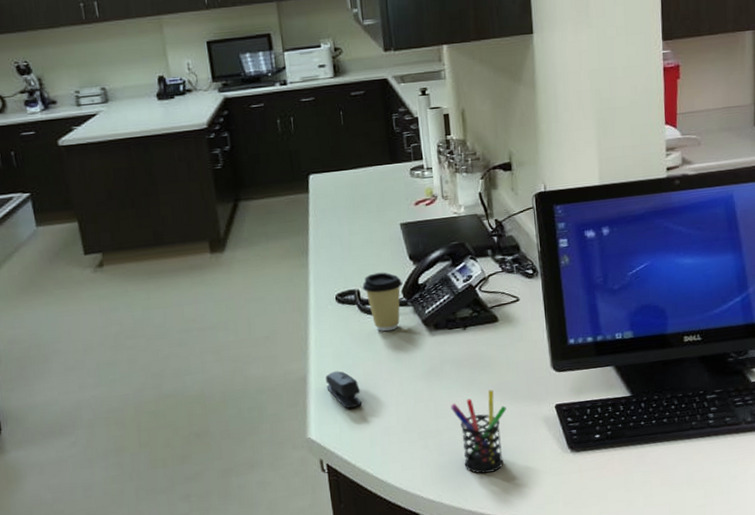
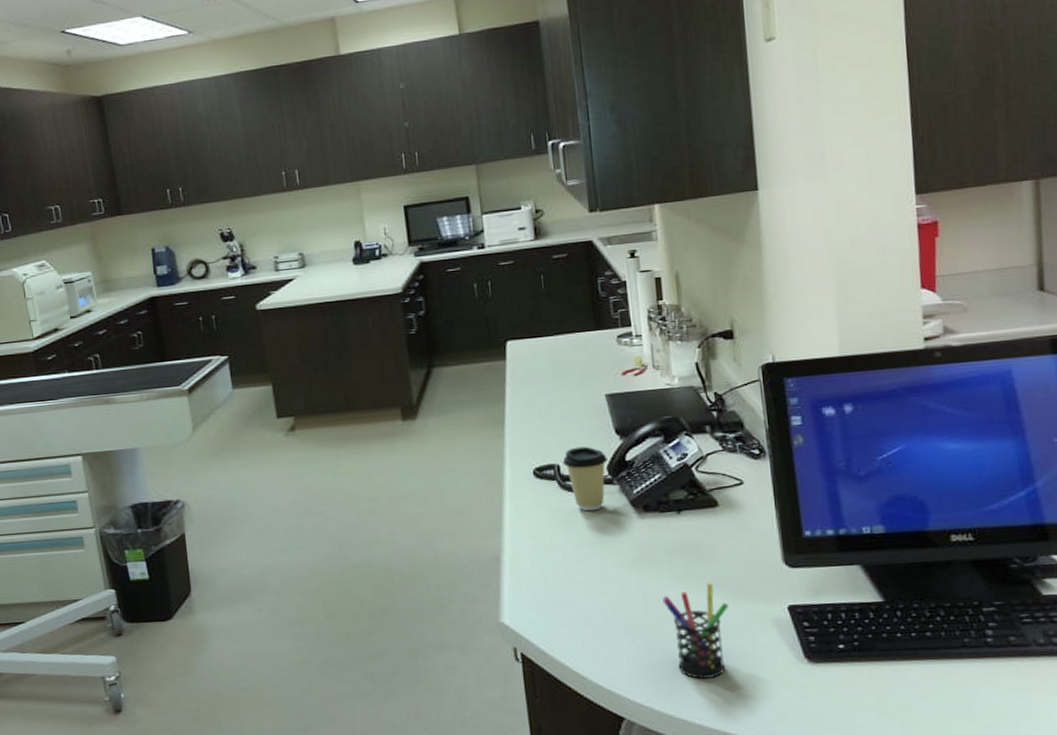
stapler: present [325,371,362,409] -> none [521,551,562,594]

